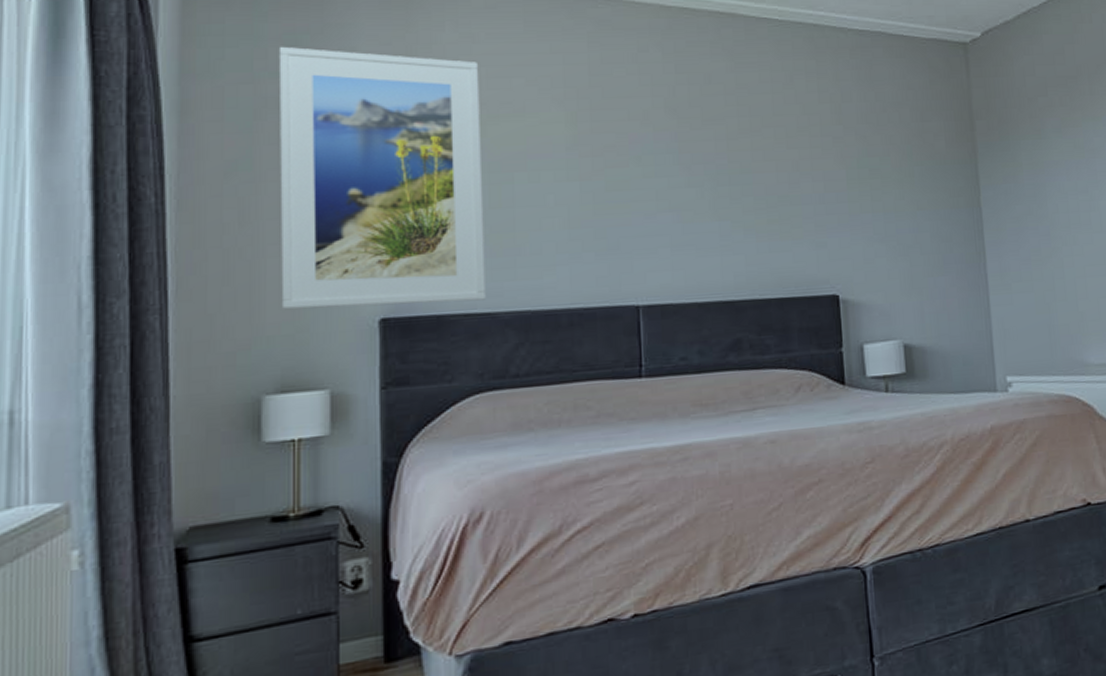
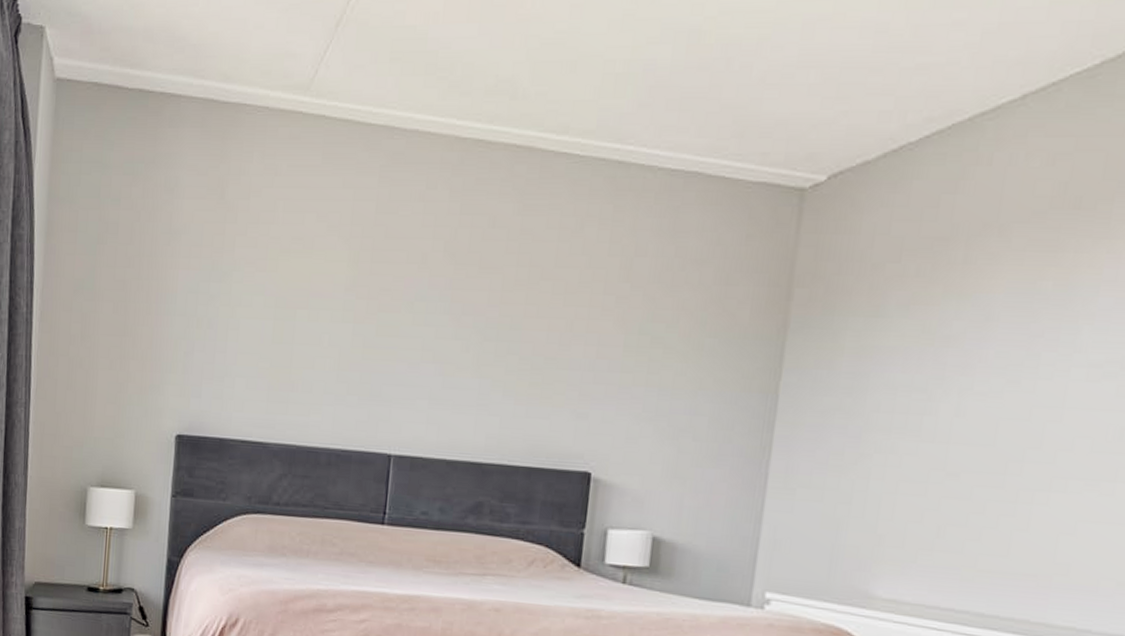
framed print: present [278,46,486,309] -> none [106,174,278,430]

